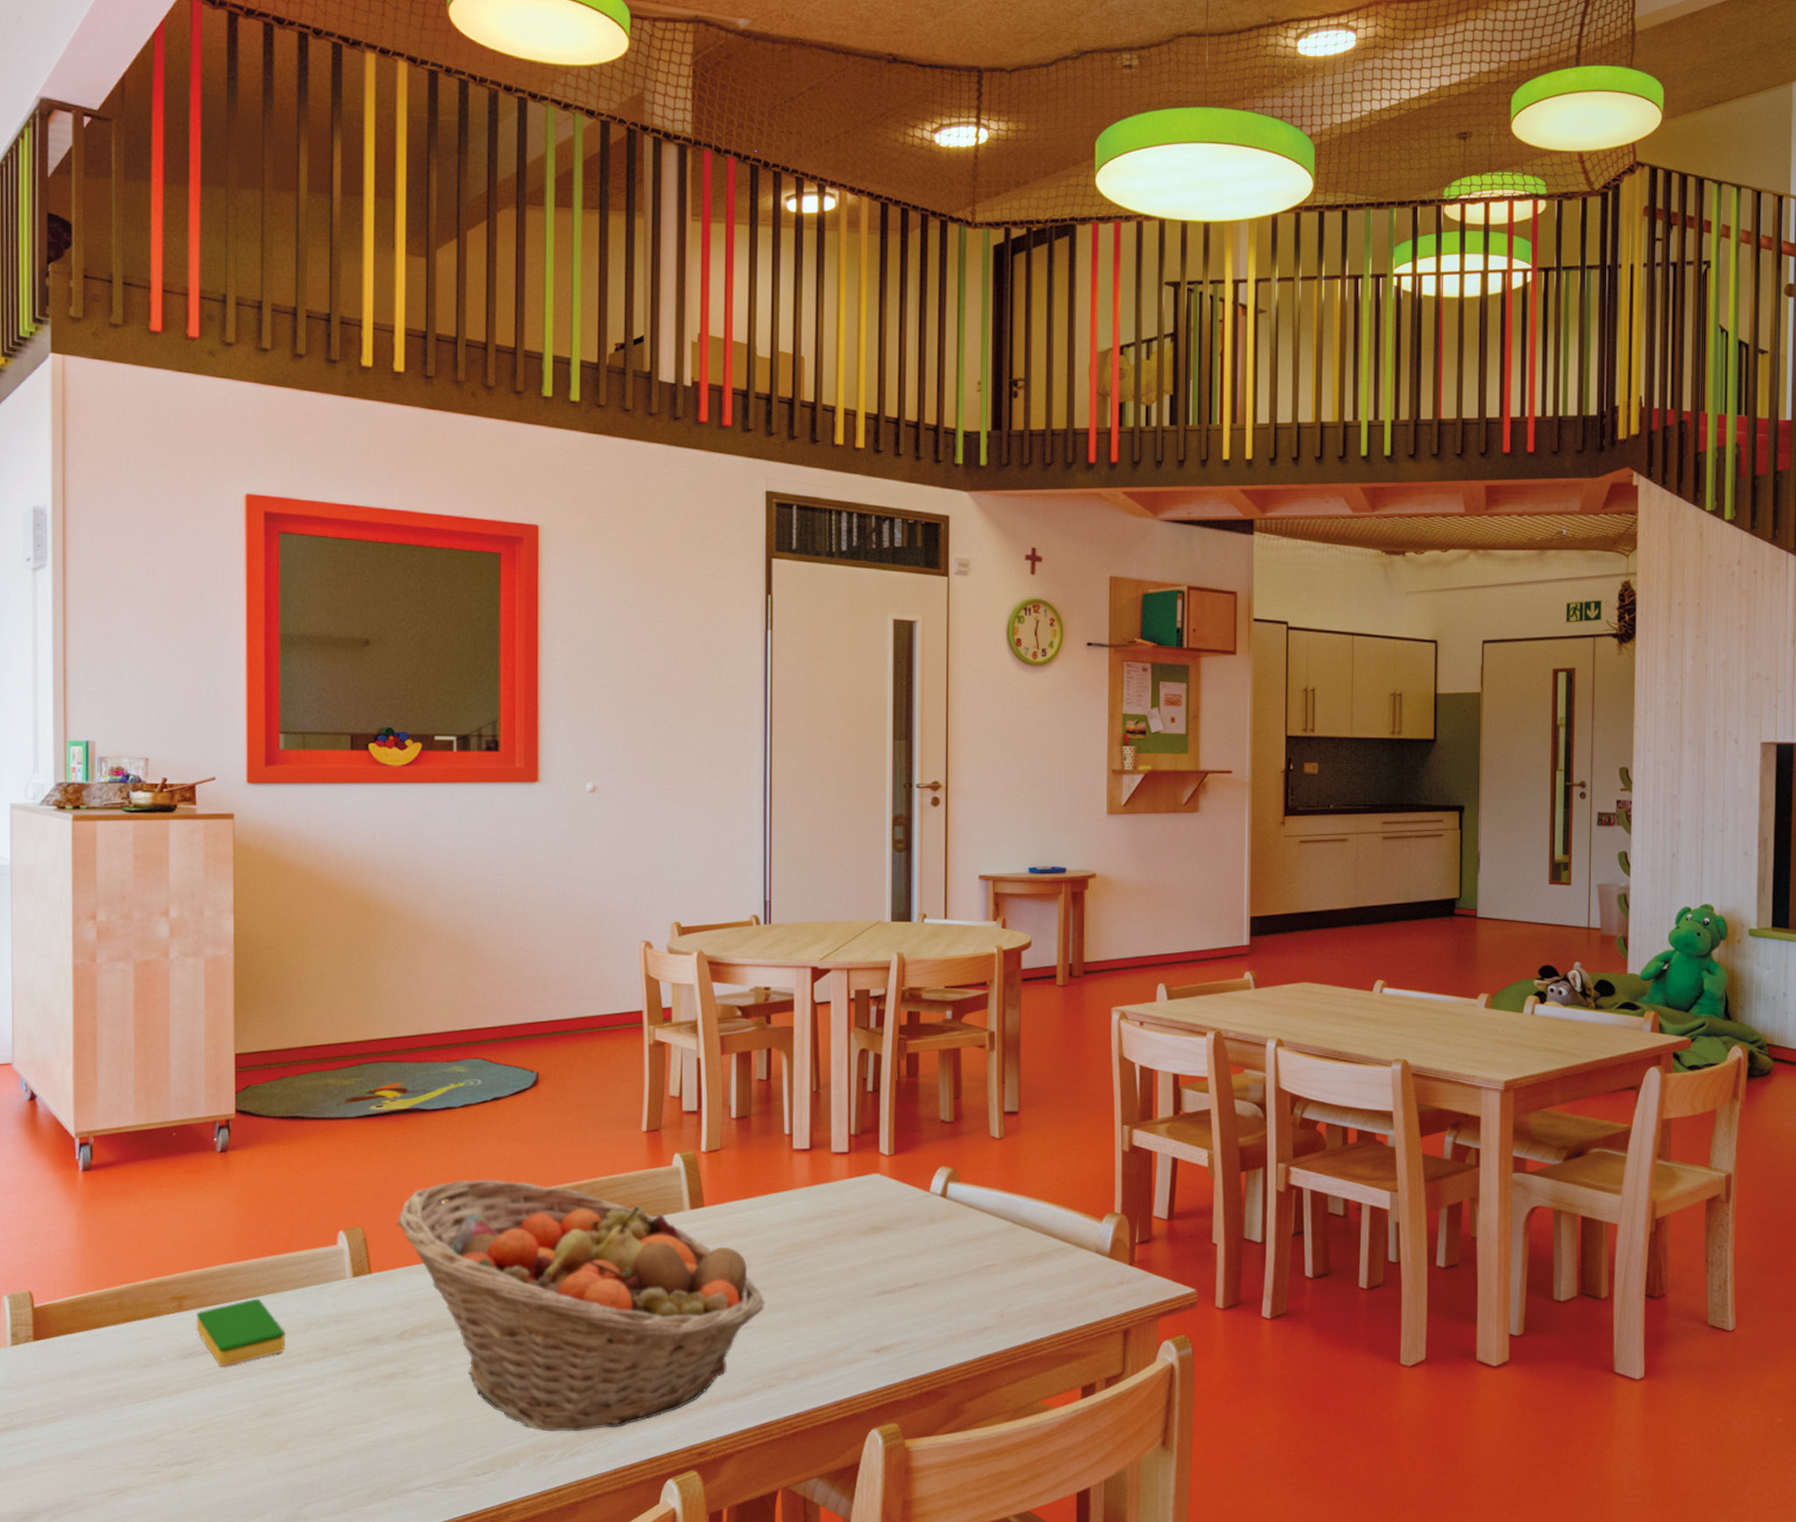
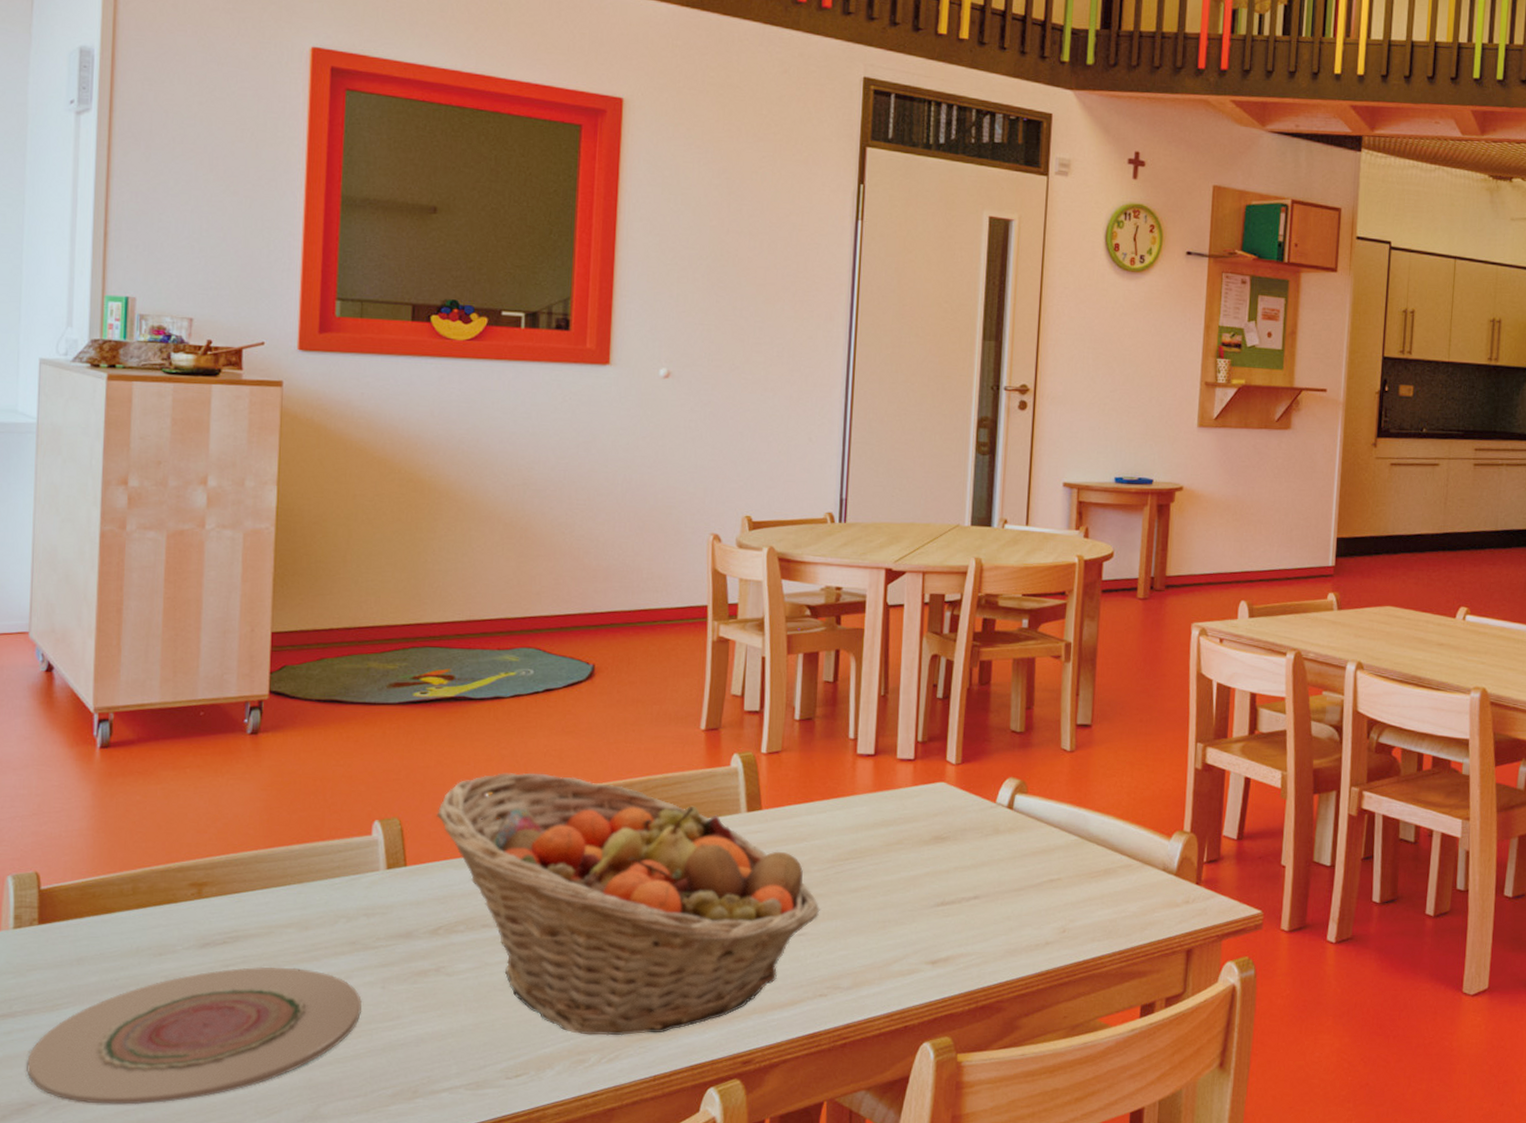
plate: none [29,1374,337,1511] -> present [27,966,362,1105]
dish sponge: present [196,1298,286,1368] -> none [215,888,312,959]

